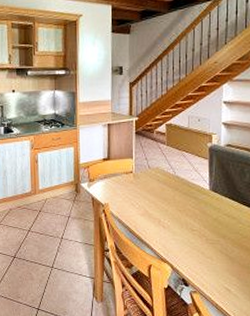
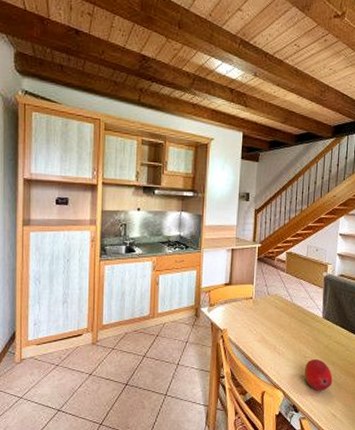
fruit: none [192,232,224,265] -> present [304,358,333,391]

